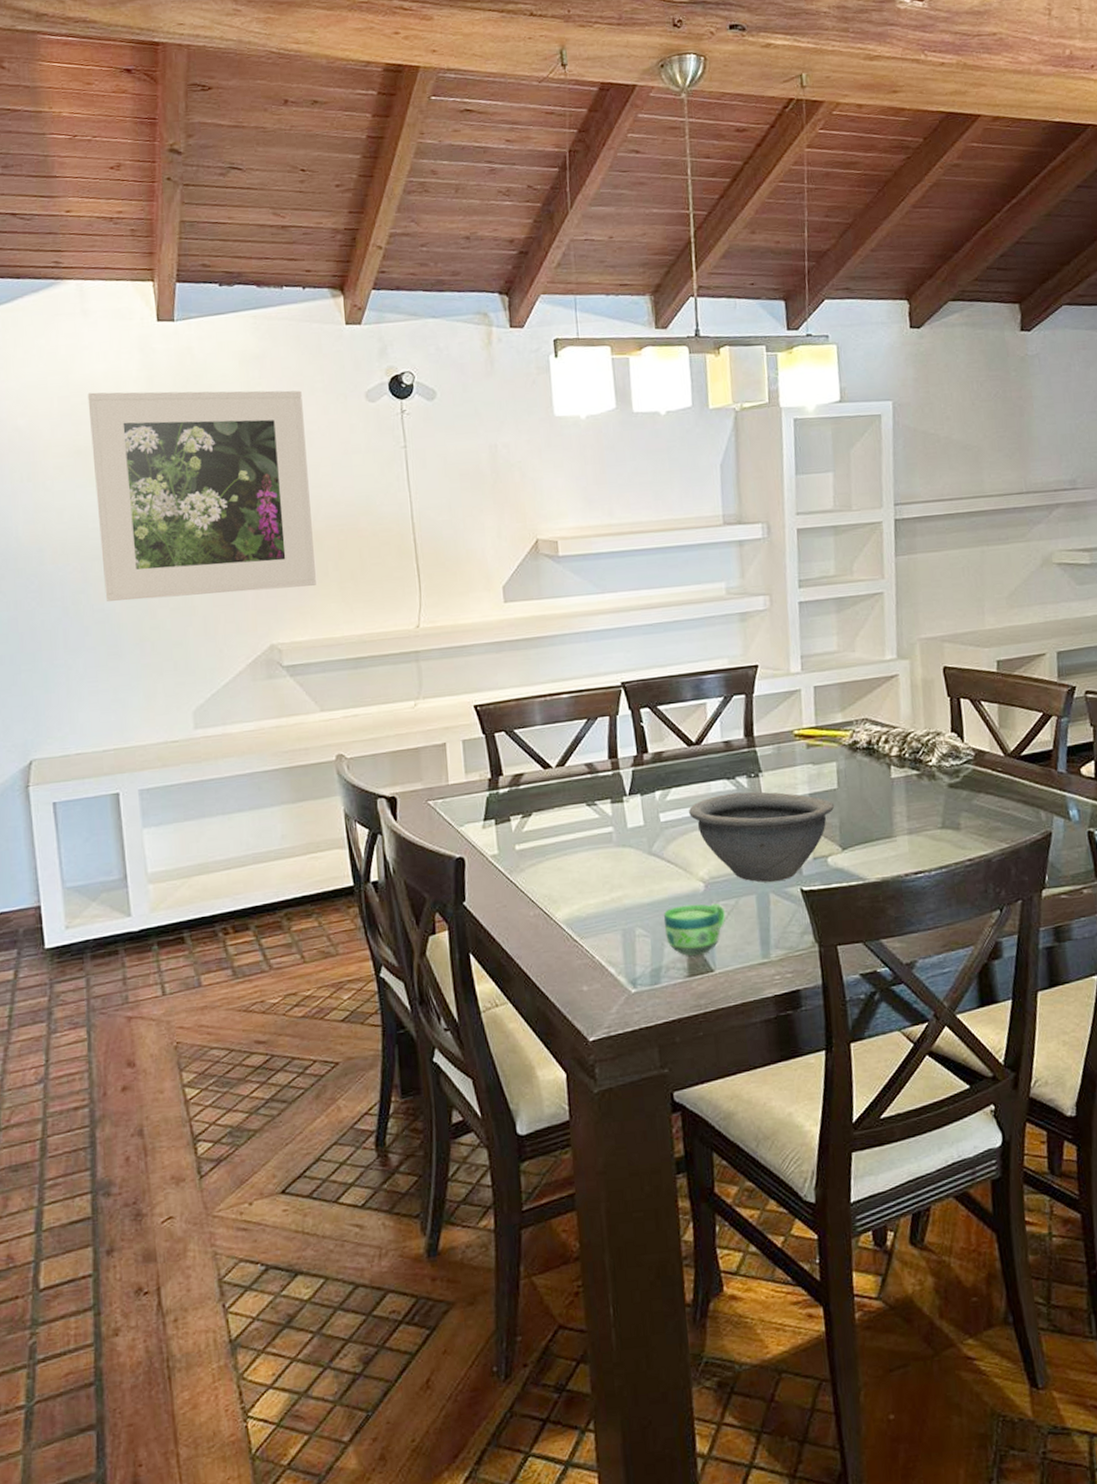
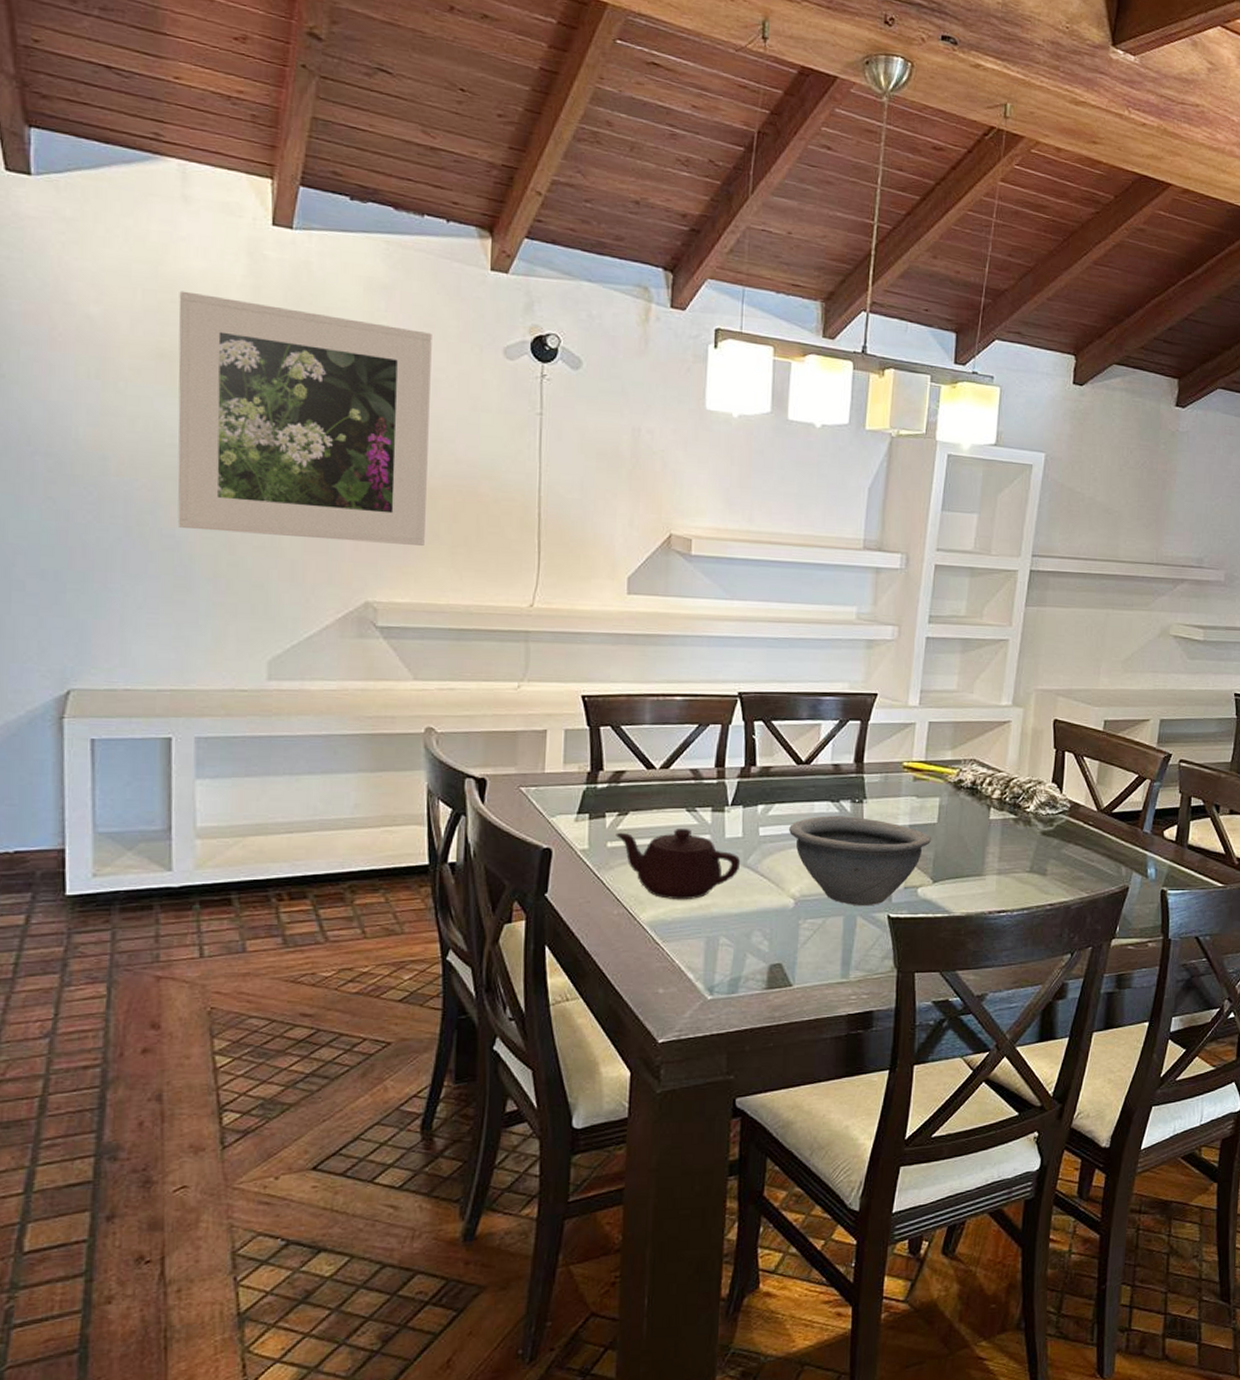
teapot: none [522,822,647,896] -> present [616,827,741,900]
cup: present [664,903,726,956] -> none [750,919,812,969]

